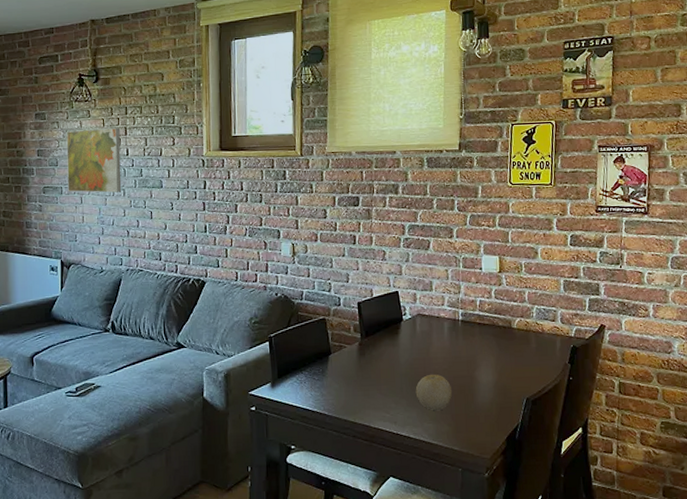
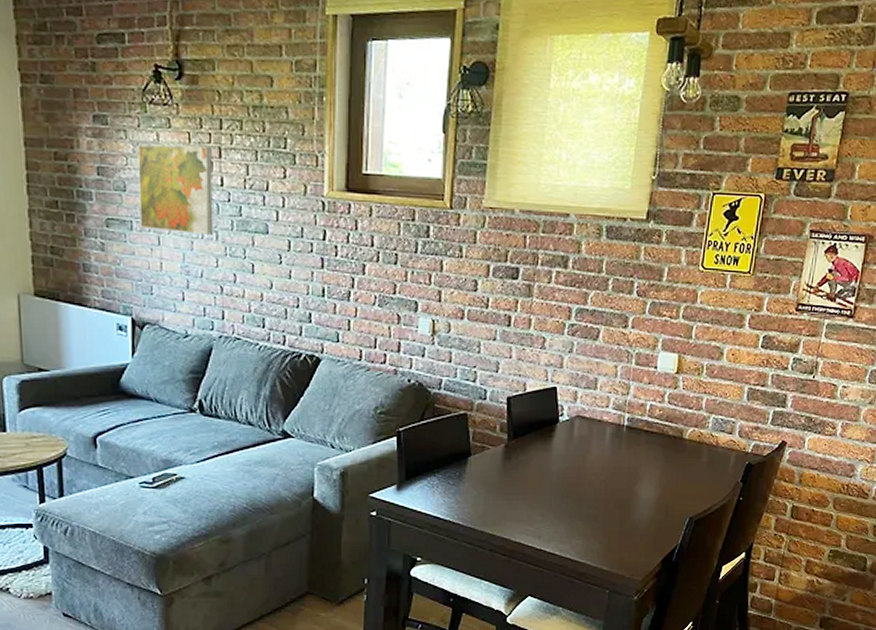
fruit: present [415,375,453,411] -> none [565,486,608,527]

